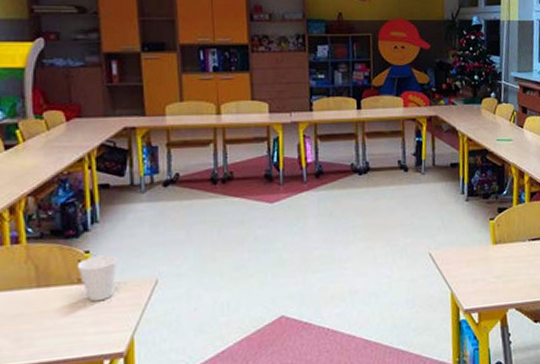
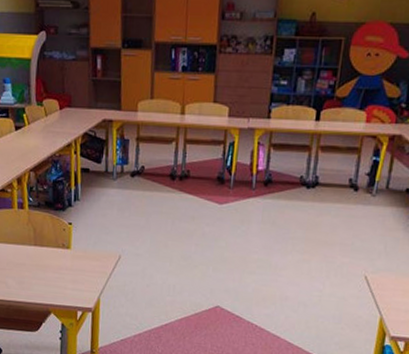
cup: present [77,255,117,302] -> none [62,228,92,265]

